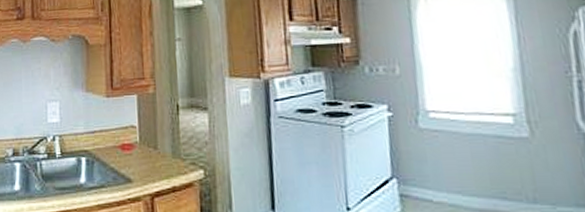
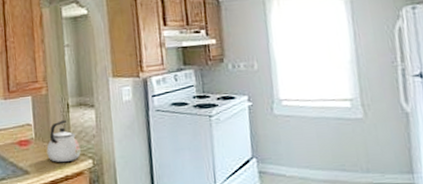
kettle: none [152,123,191,171] -> present [46,120,81,162]

